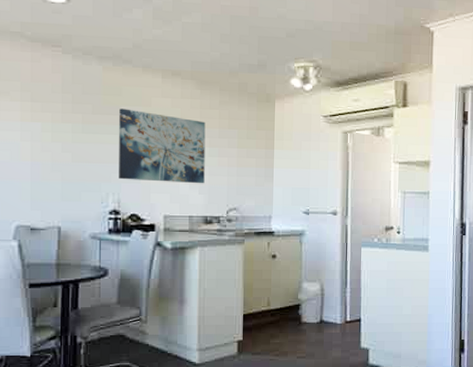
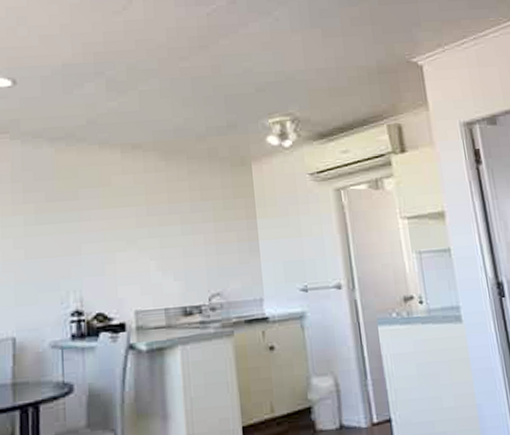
wall art: present [119,108,206,184] -> none [76,191,180,274]

